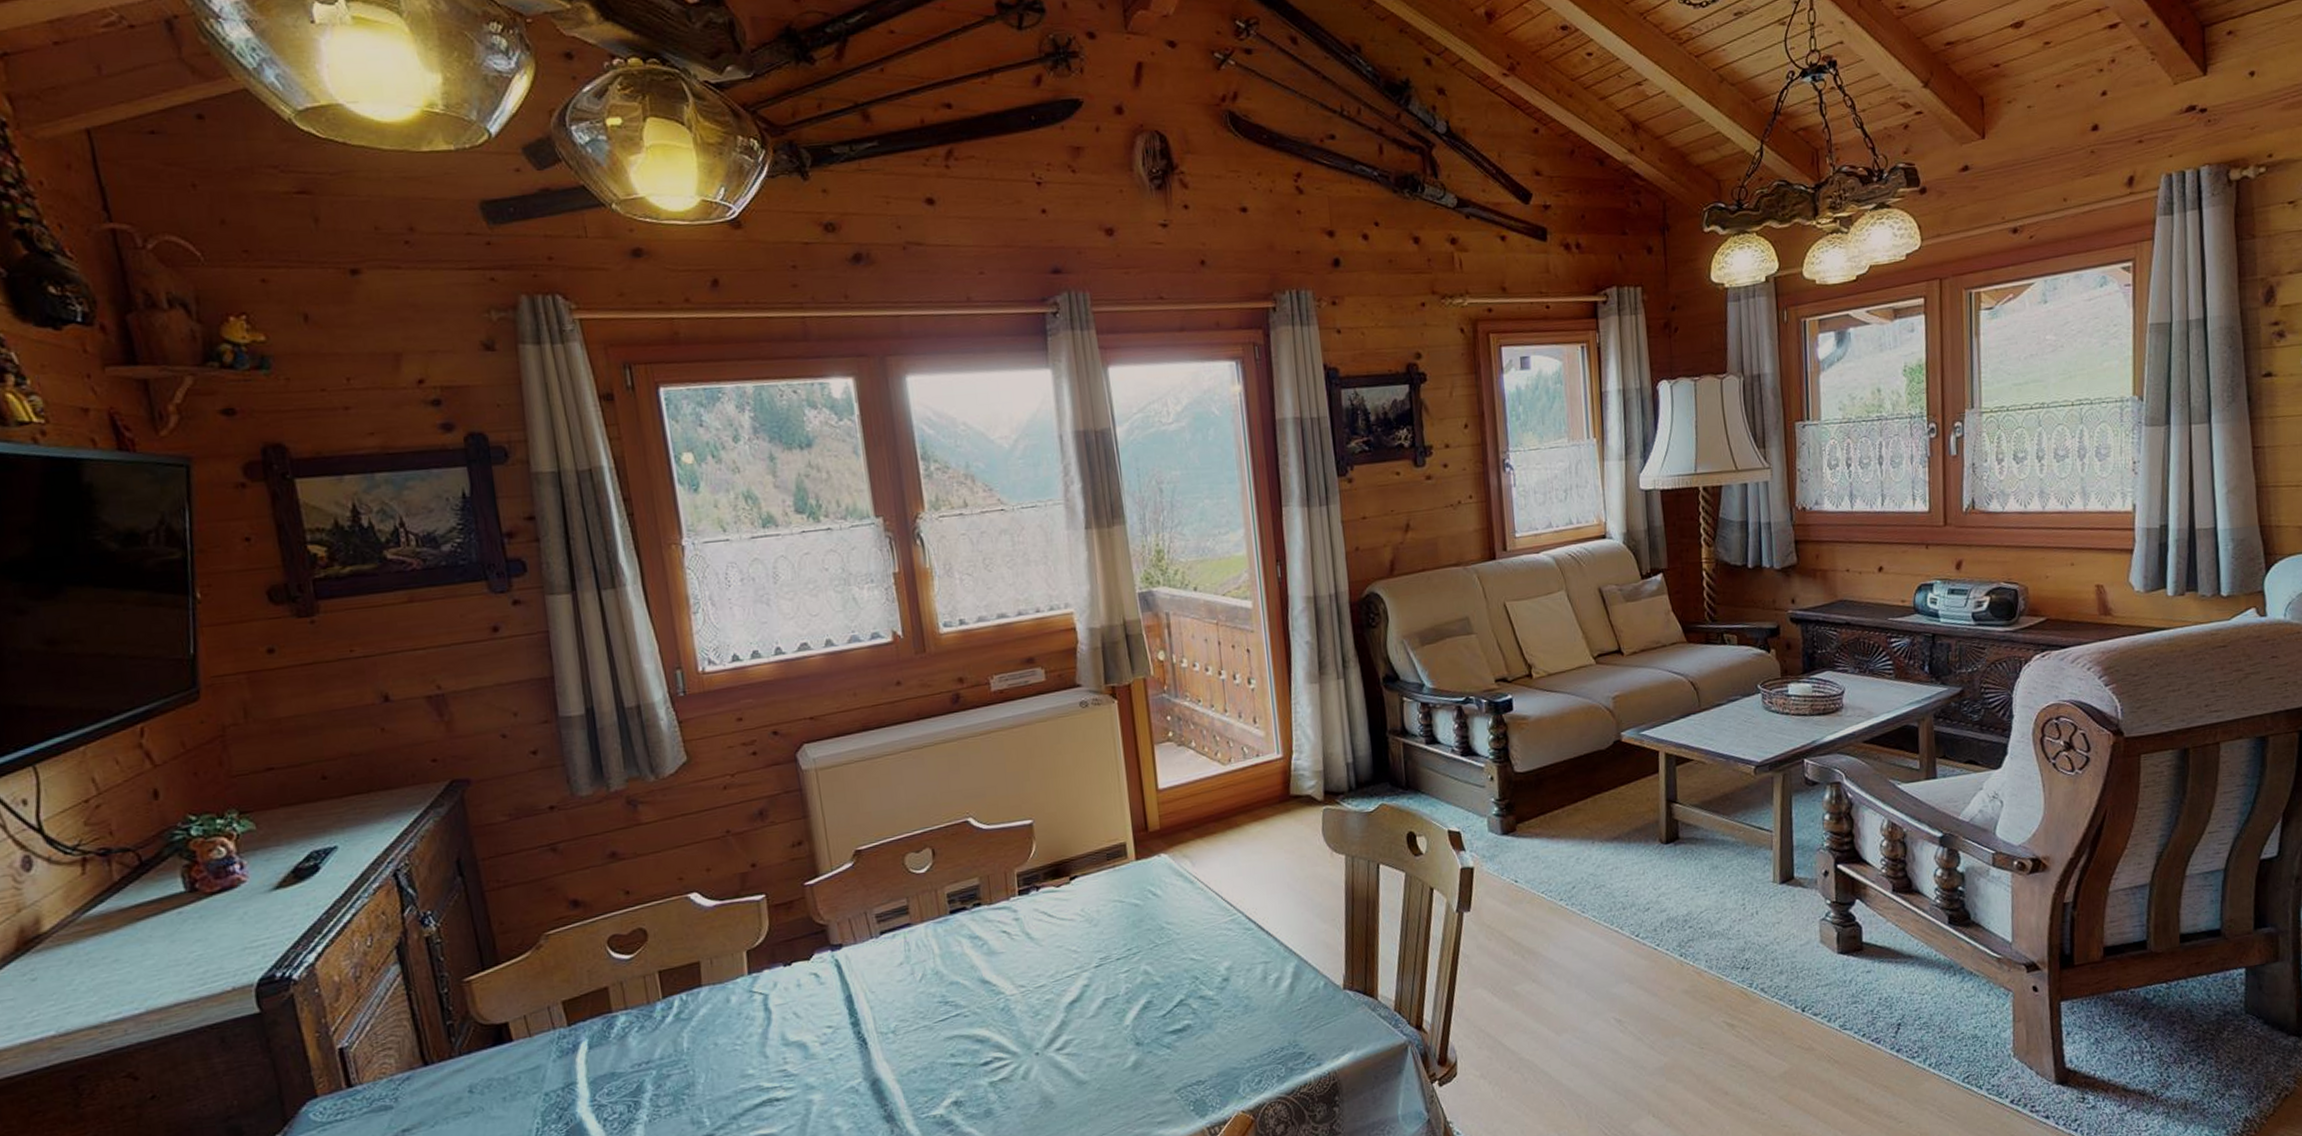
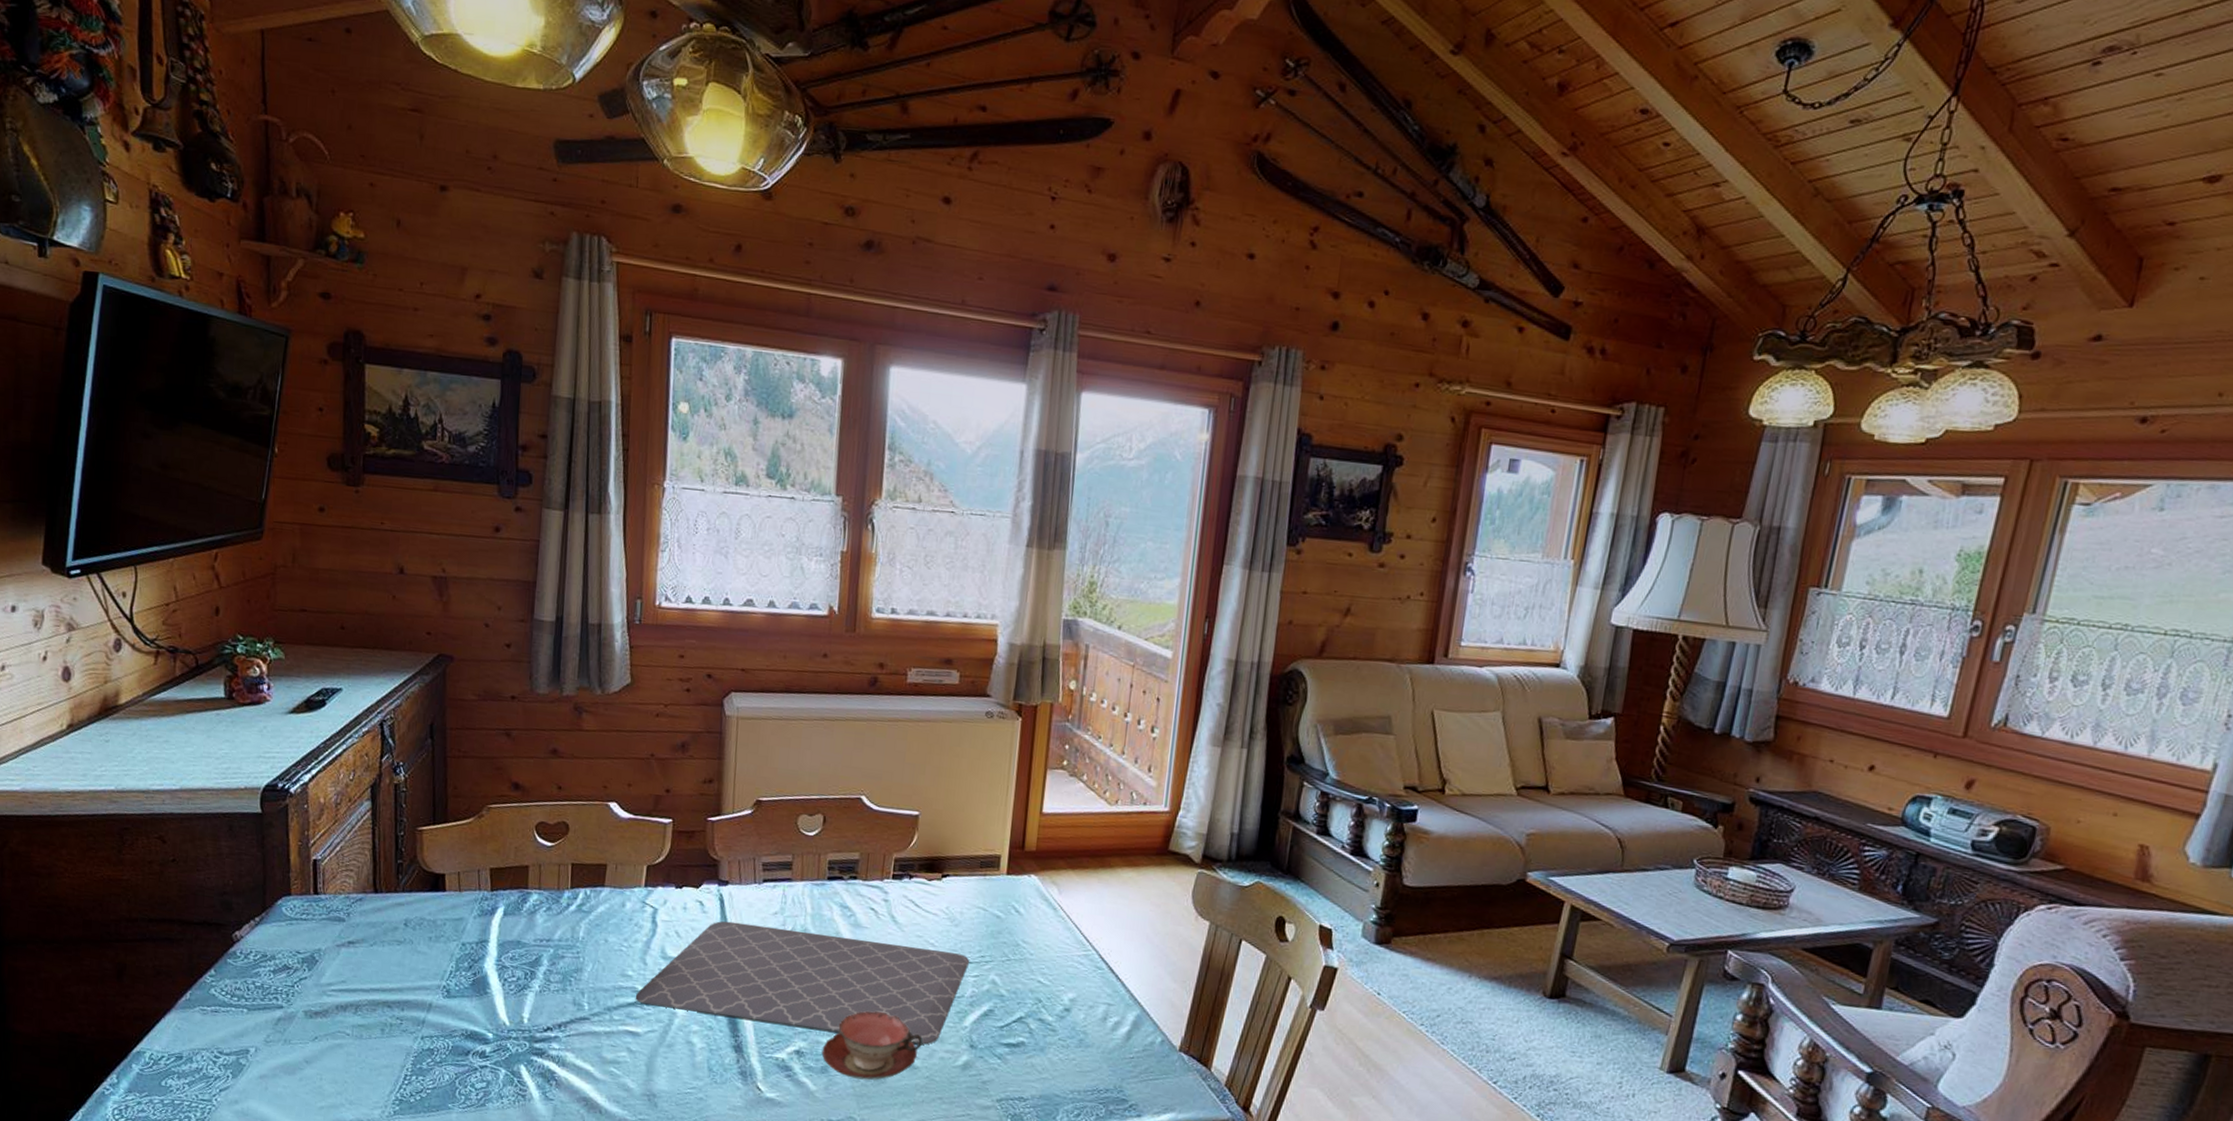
placemat: none [761,953,1117,1101] -> present [635,920,969,1045]
teacup: none [981,1035,1087,1114] -> present [821,1011,924,1081]

